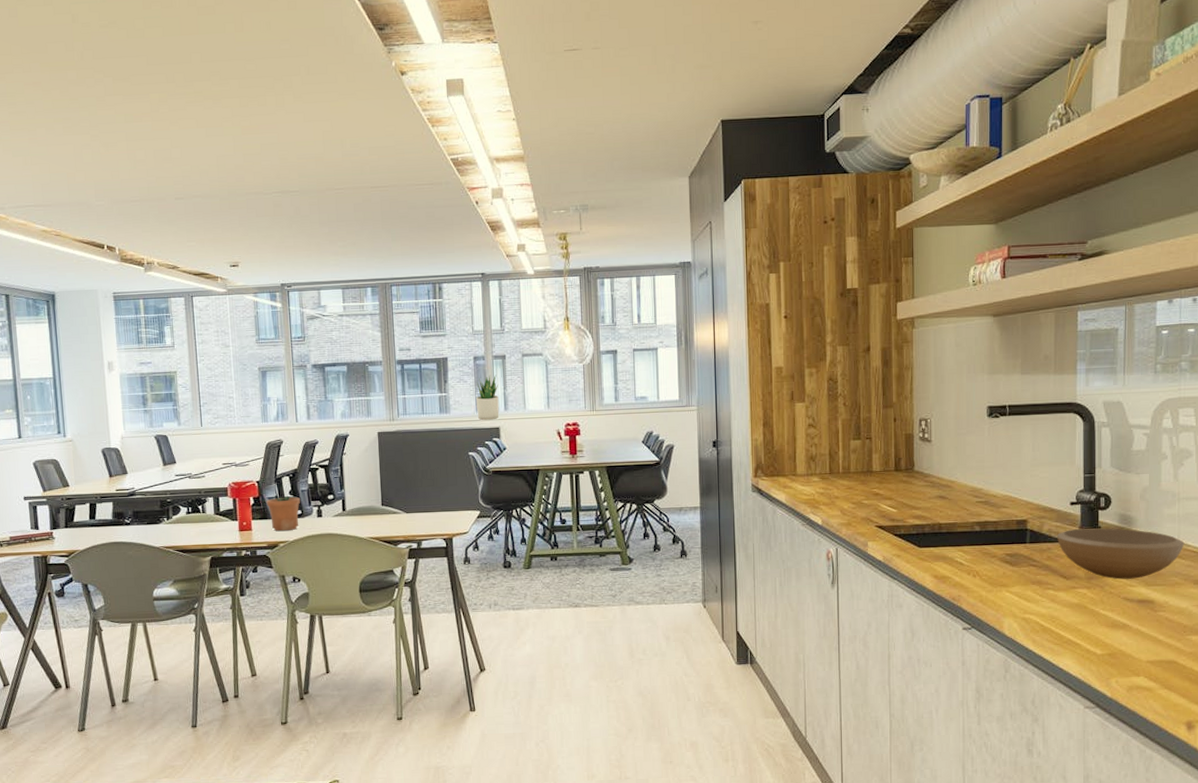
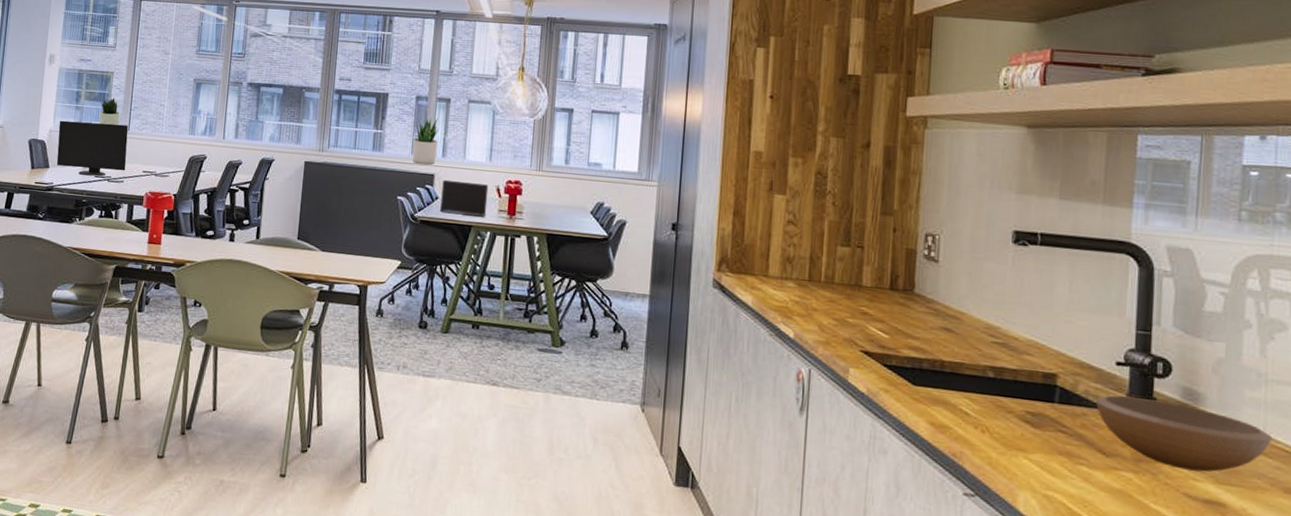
computer monitor: none [130,421,205,476] -> present [56,120,129,177]
planter: none [168,396,191,424] -> present [99,97,120,125]
planter: present [266,496,301,532] -> none [180,214,215,251]
laptop computer: none [508,430,551,462] -> present [440,179,489,217]

